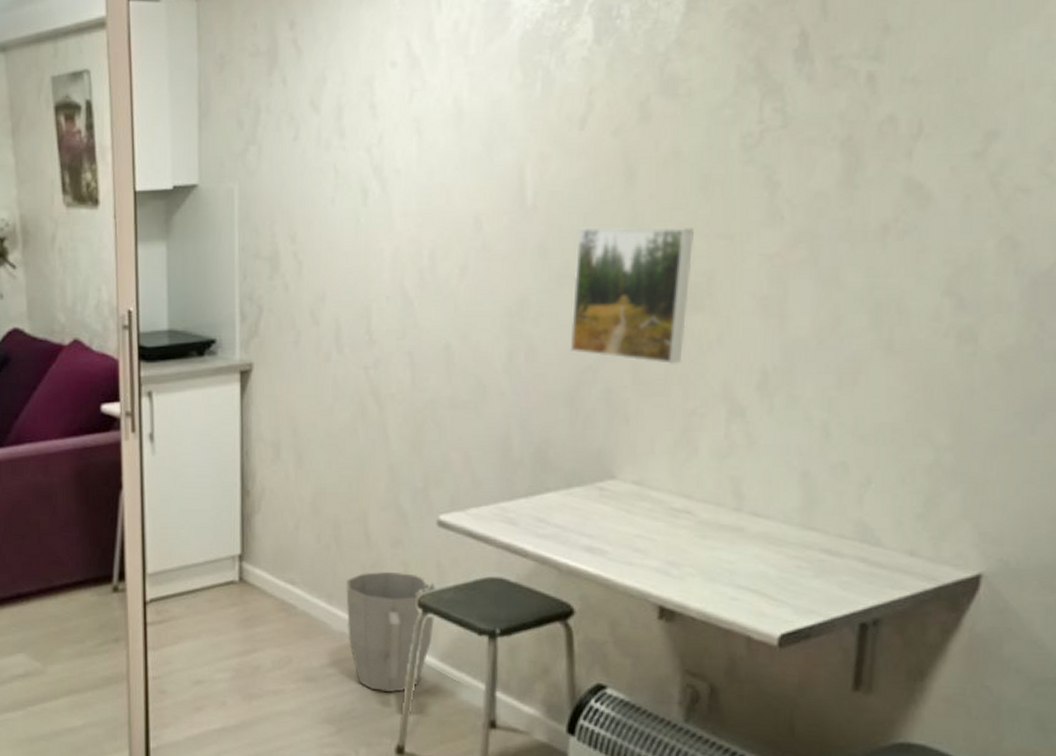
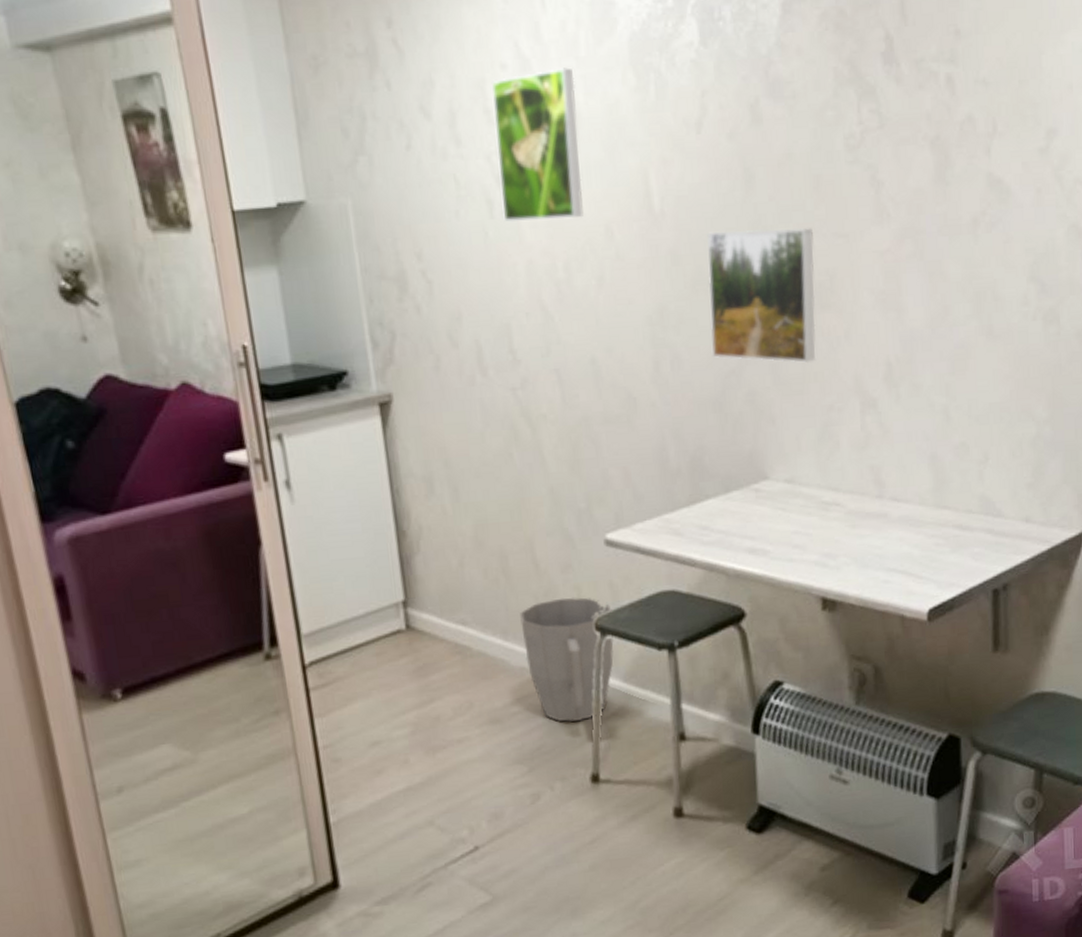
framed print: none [376,65,461,211] -> present [492,68,584,223]

